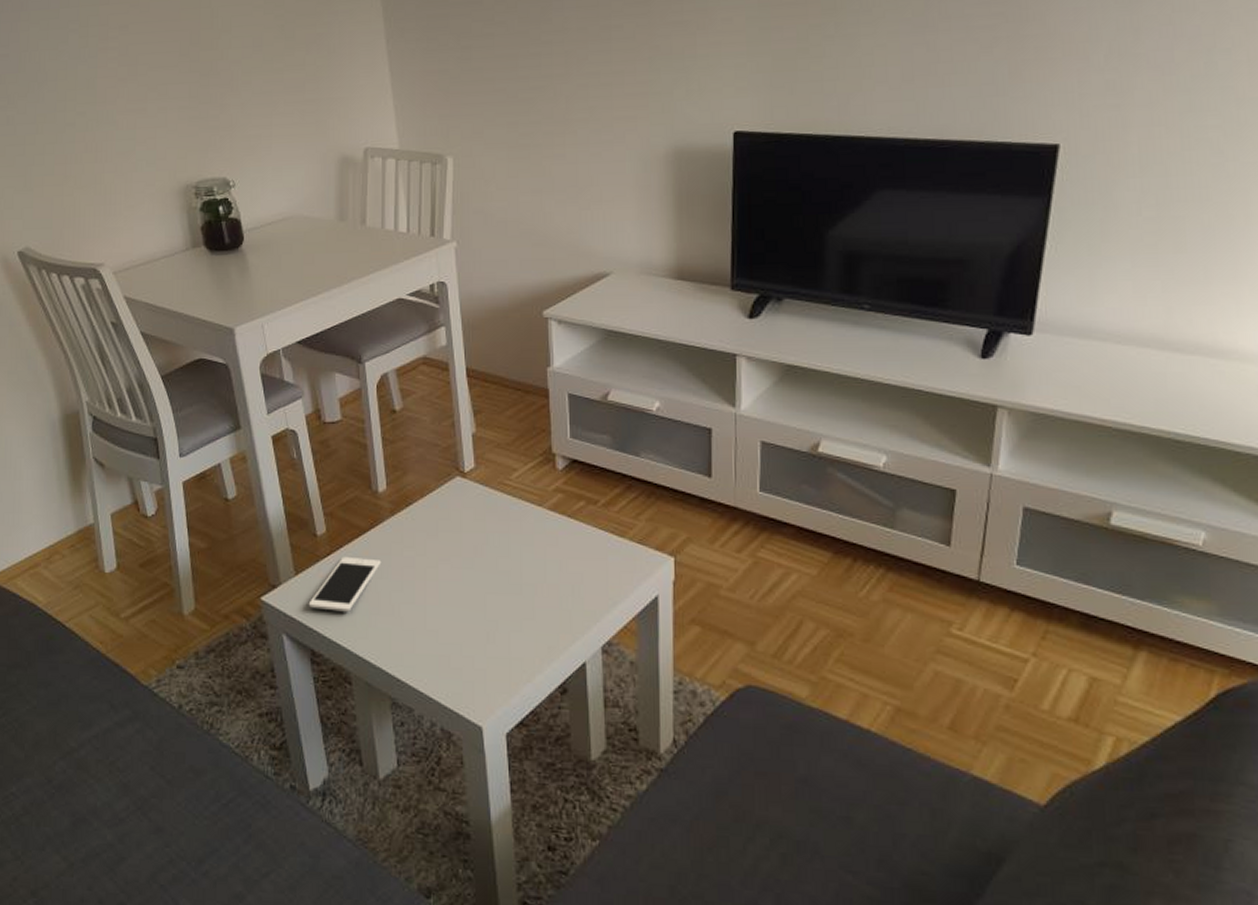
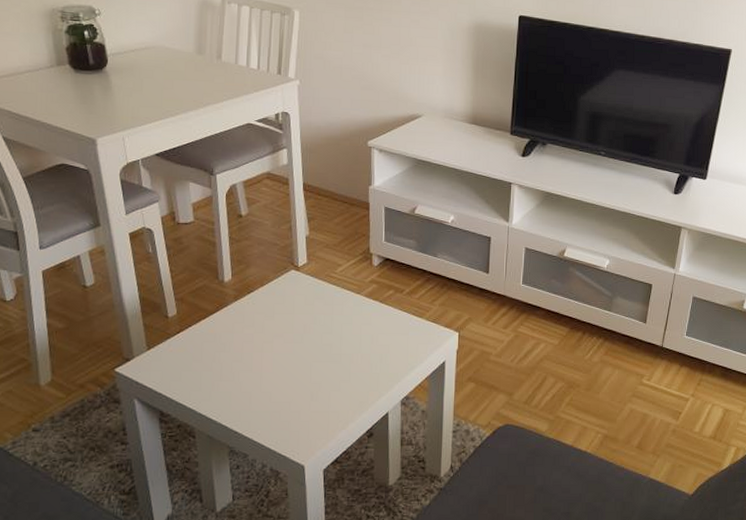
cell phone: present [308,556,382,612] -> none [158,334,225,379]

